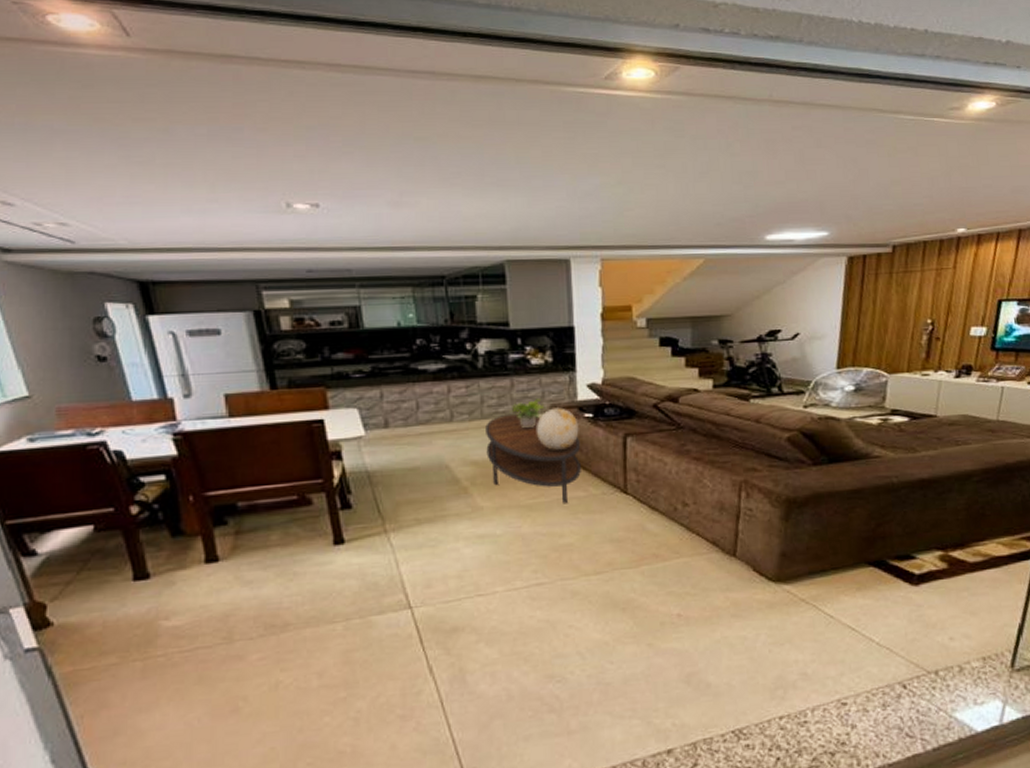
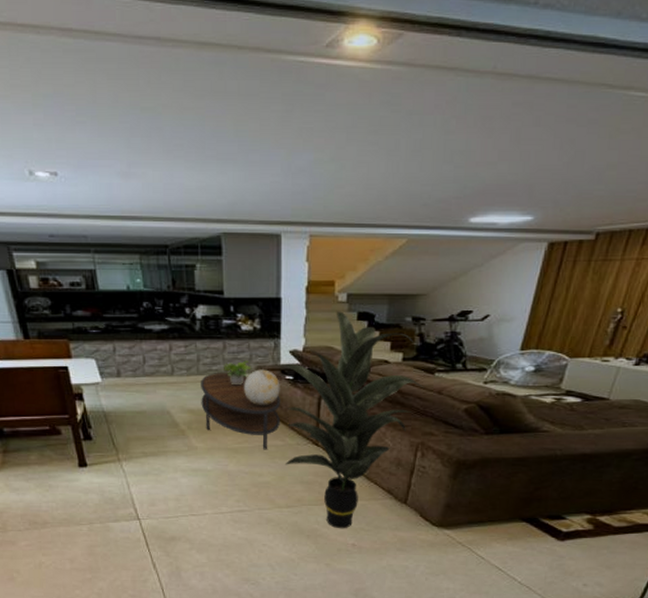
indoor plant: none [578,337,740,596] -> present [280,311,424,529]

